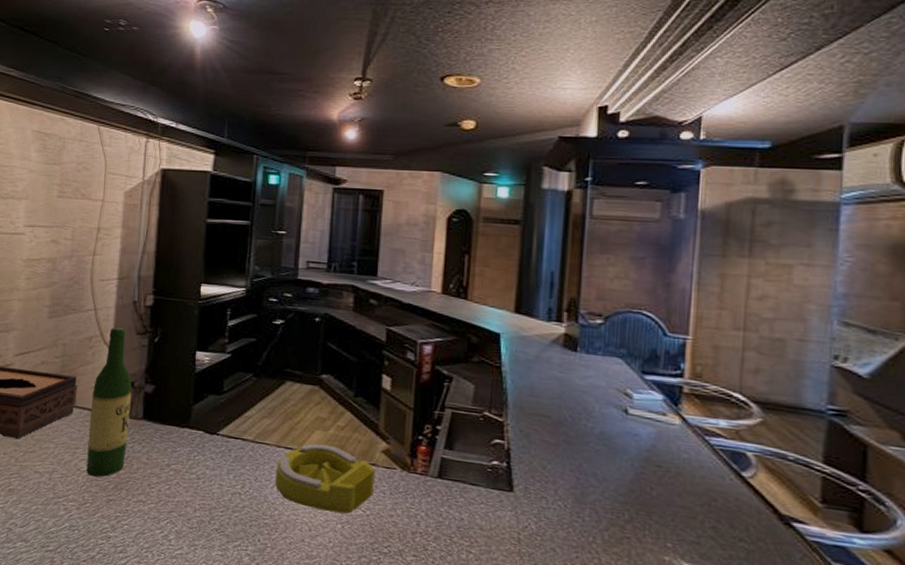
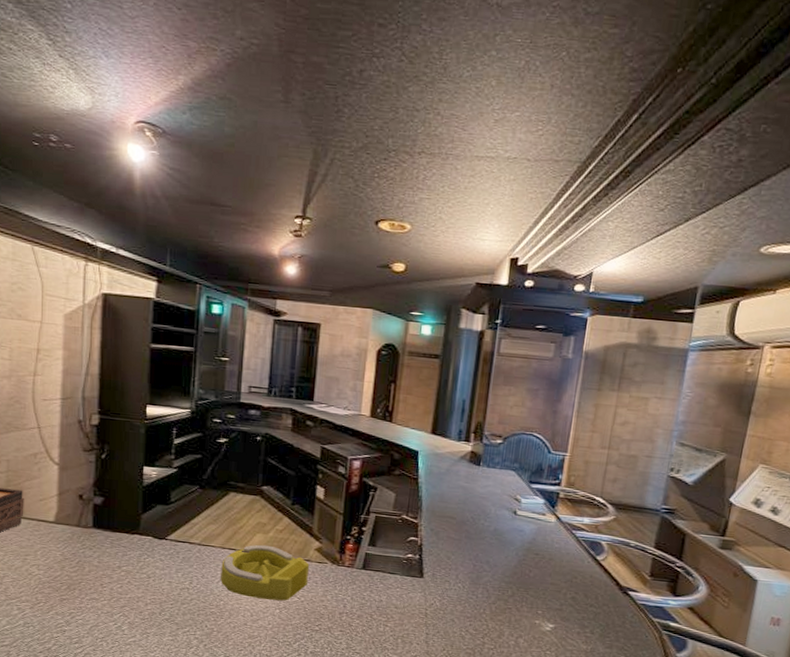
wine bottle: present [86,327,132,478] -> none [38,444,81,581]

